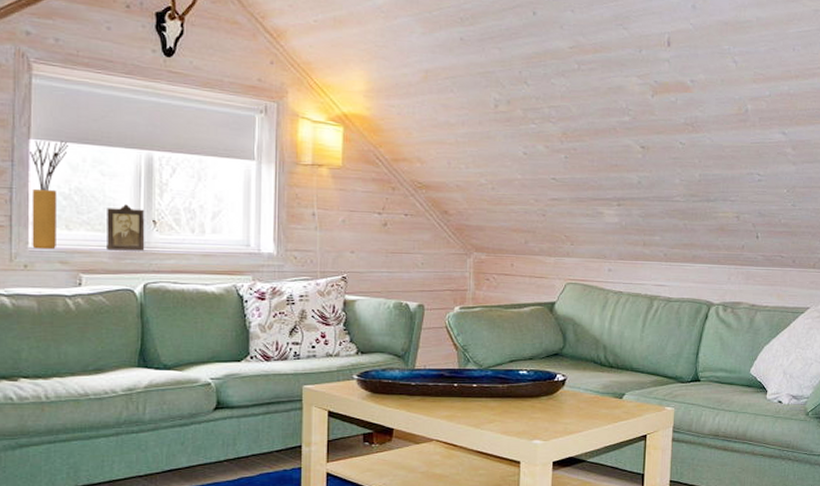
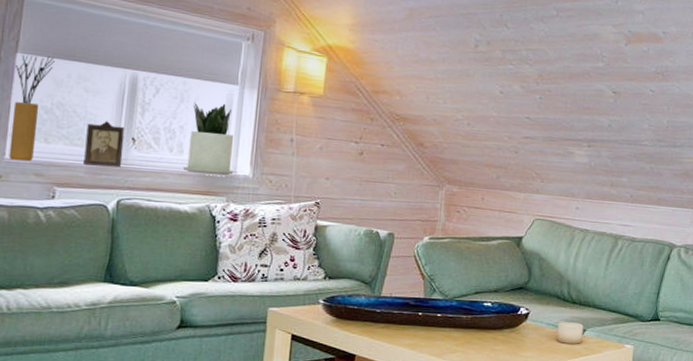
planter: none [206,180,258,254] -> present [182,101,234,176]
candle: none [595,386,622,408] -> present [557,321,584,344]

